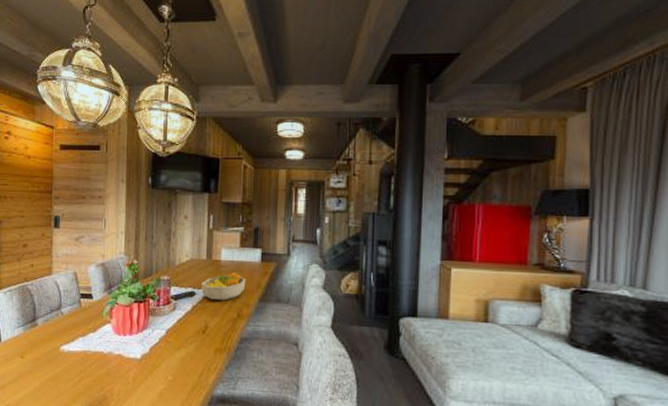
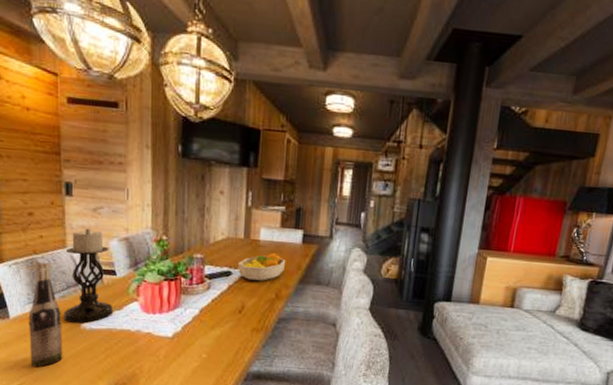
wine bottle: none [15,289,45,390] -> present [28,263,63,368]
candle holder: none [46,256,89,346] -> present [63,228,114,323]

